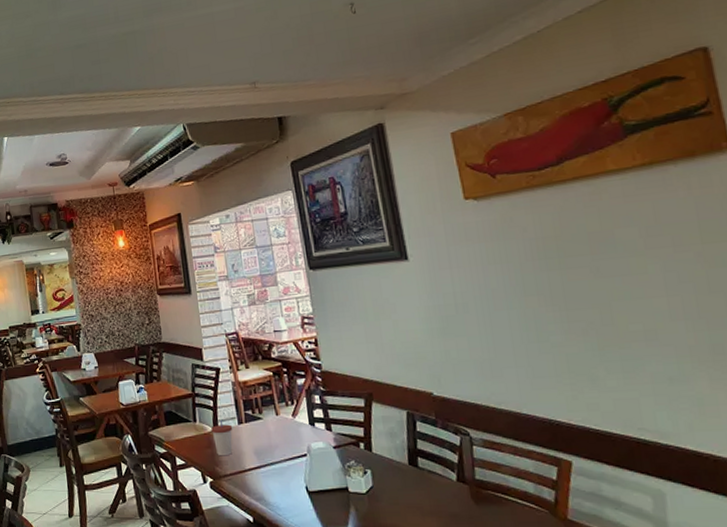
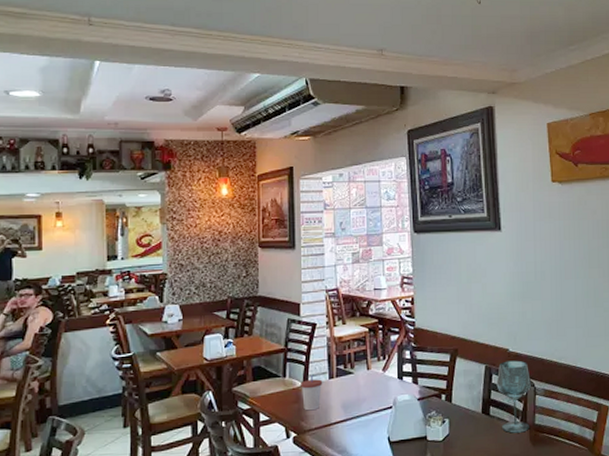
wine glass: none [422,405,469,489] -> present [496,360,532,433]

